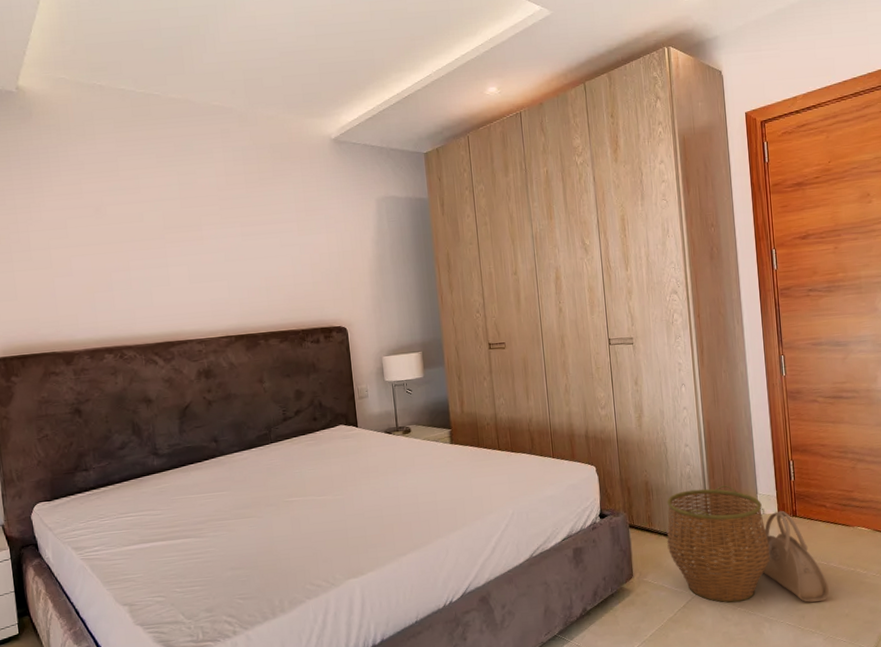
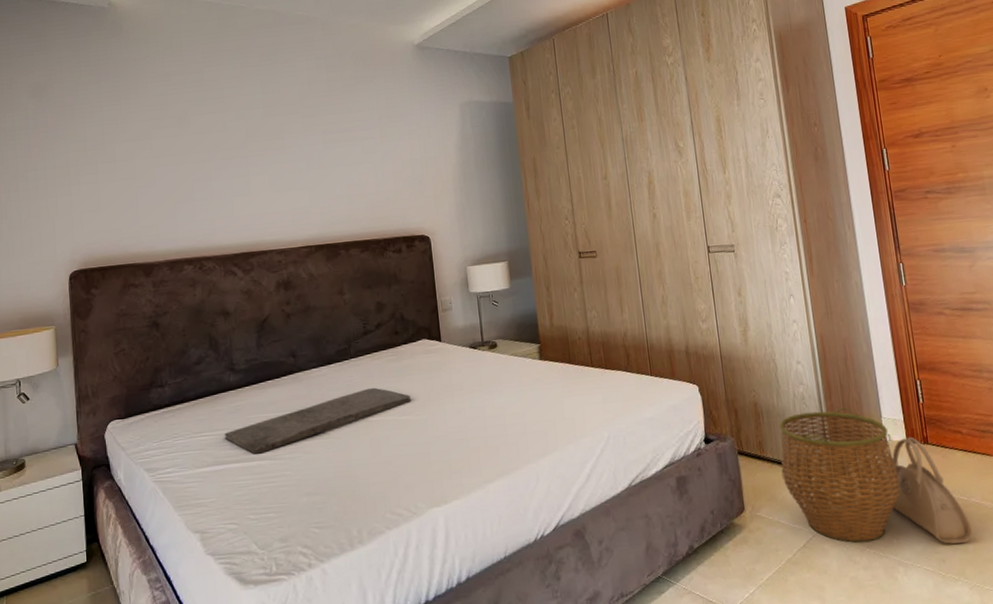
cushion: none [150,470,330,533] -> present [225,387,412,454]

